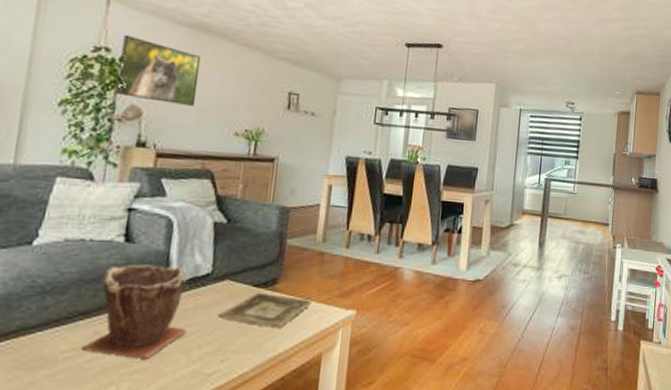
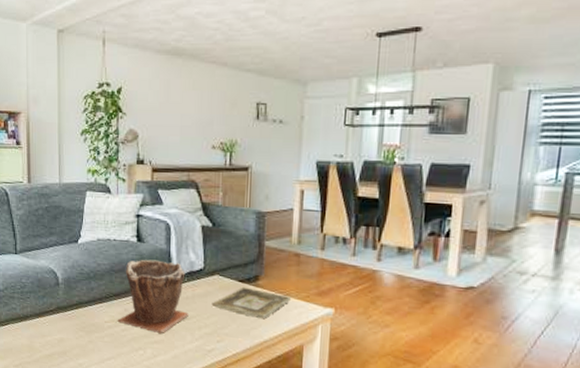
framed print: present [116,34,202,106] -> none [118,69,179,125]

